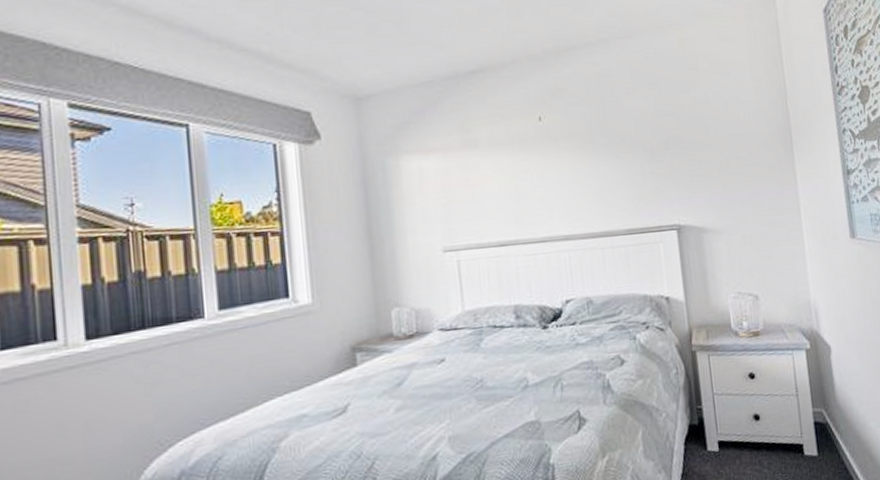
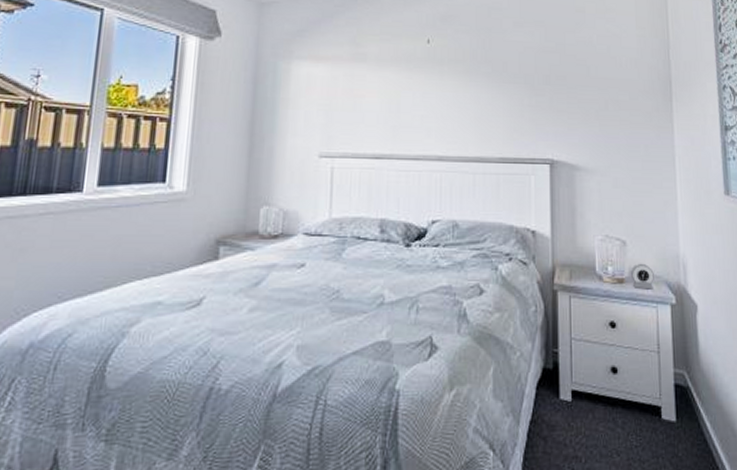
alarm clock: none [764,314,788,339] -> present [630,263,654,290]

